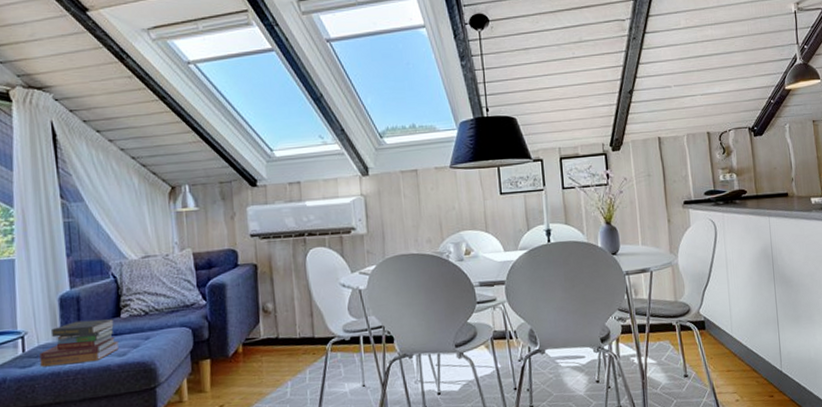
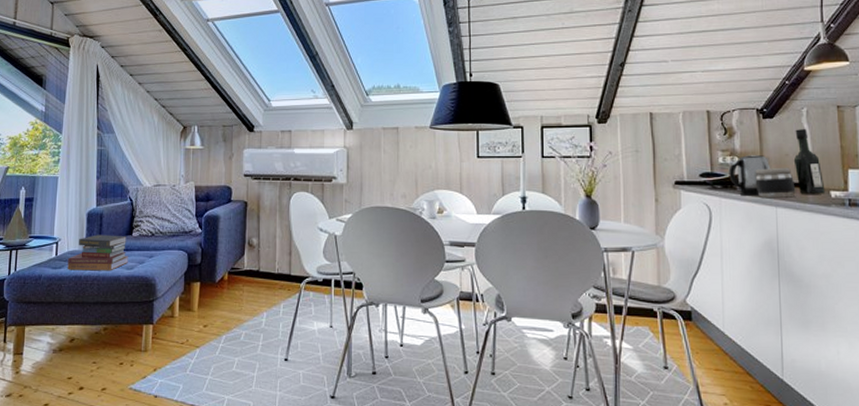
kettle: none [728,169,763,209] -> present [728,154,771,196]
jar: none [750,179,784,210] -> present [755,167,796,199]
bottle: none [780,143,807,204] -> present [793,129,826,195]

